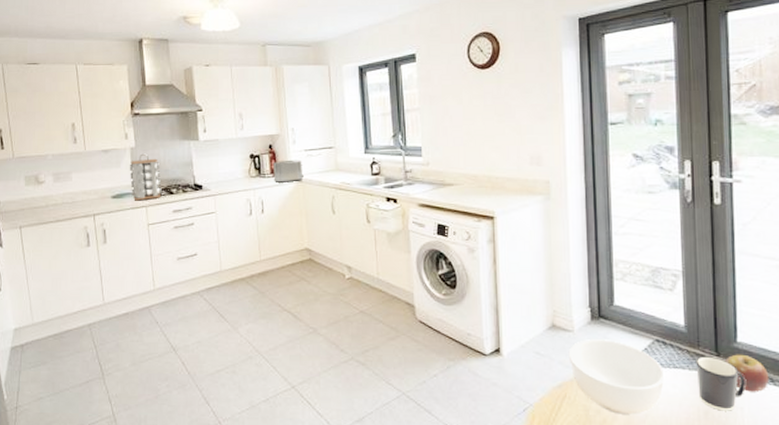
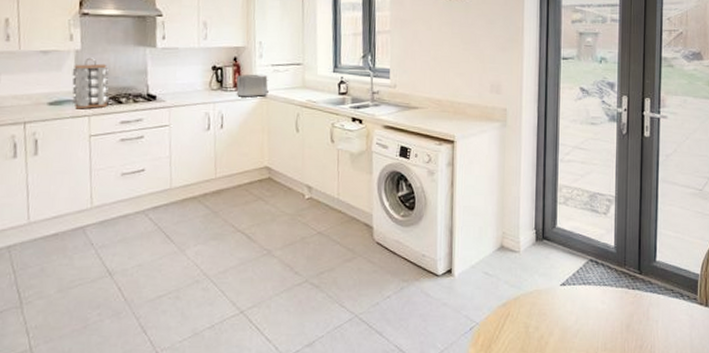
bowl: present [568,339,665,414] -> none [514,260,596,330]
mug: present [696,356,745,411] -> none [622,274,661,324]
fruit: present [725,354,770,392] -> none [646,272,680,306]

